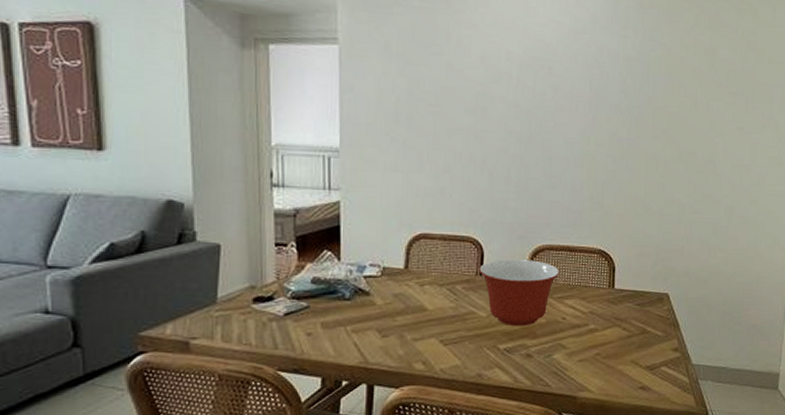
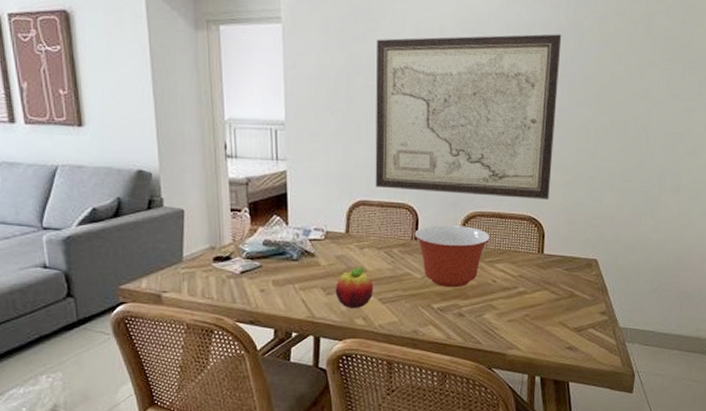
fruit: none [392,306,434,351] -> present [335,267,373,308]
wall art: none [437,64,630,232] -> present [375,34,562,200]

